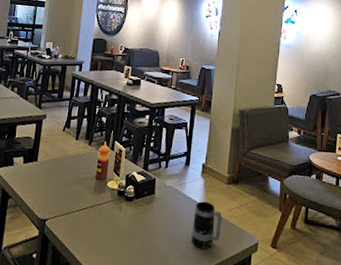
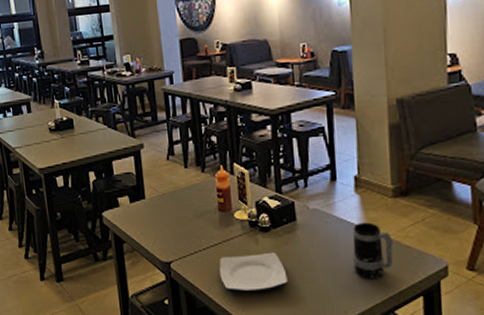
plate: none [85,218,140,253] -> present [219,252,288,292]

